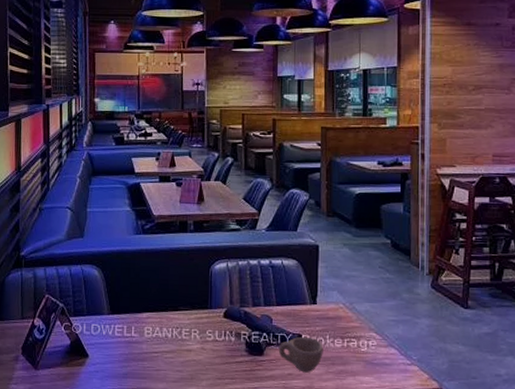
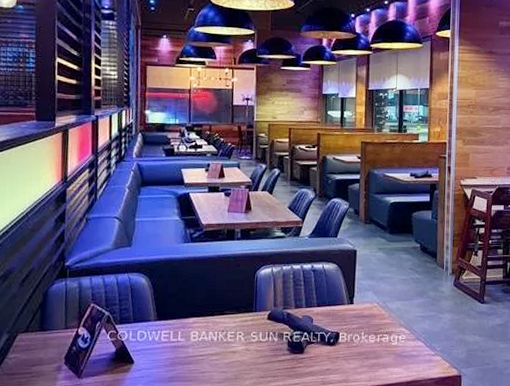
cup: present [278,337,323,373] -> none [318,335,359,367]

